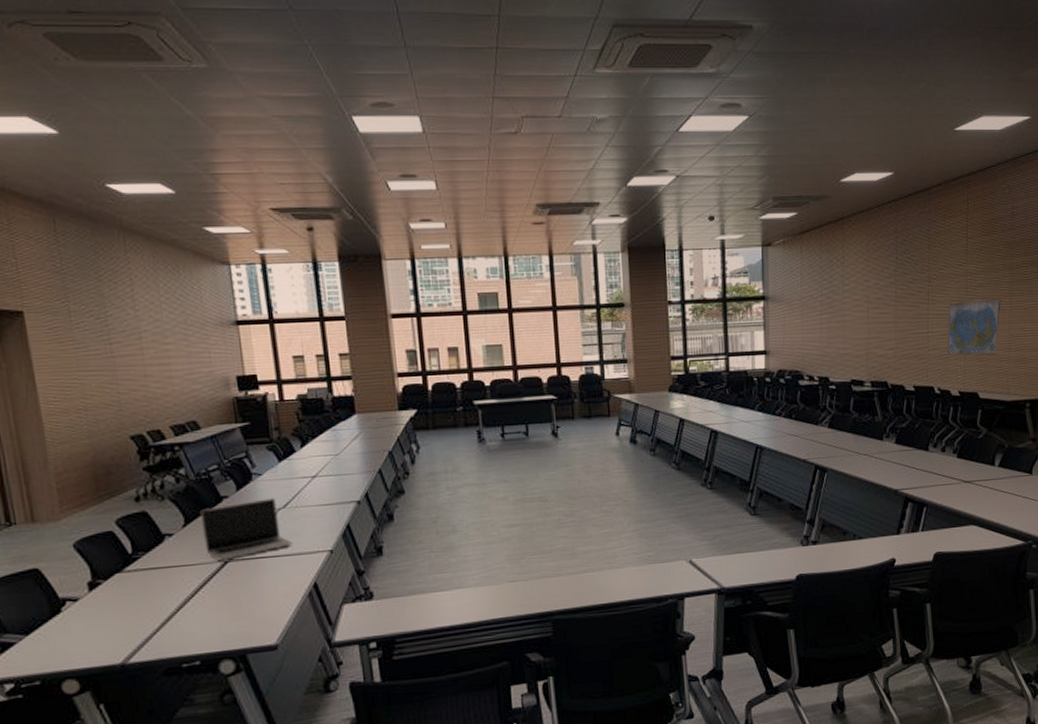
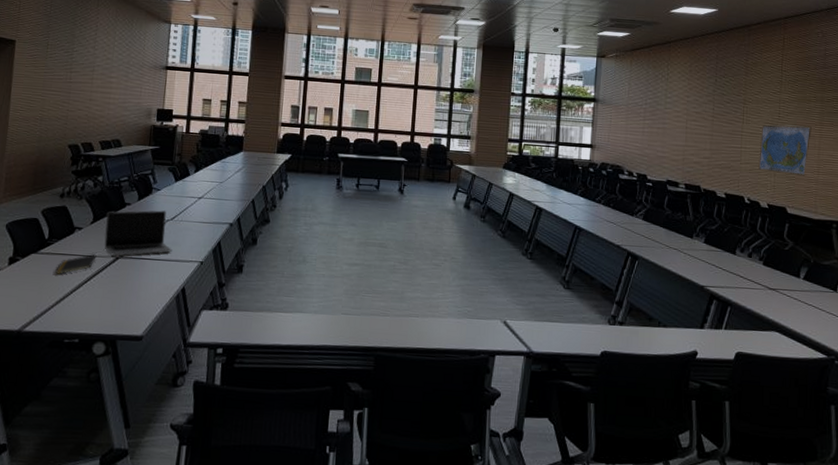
notepad: none [151,562,200,593] -> present [55,254,97,275]

